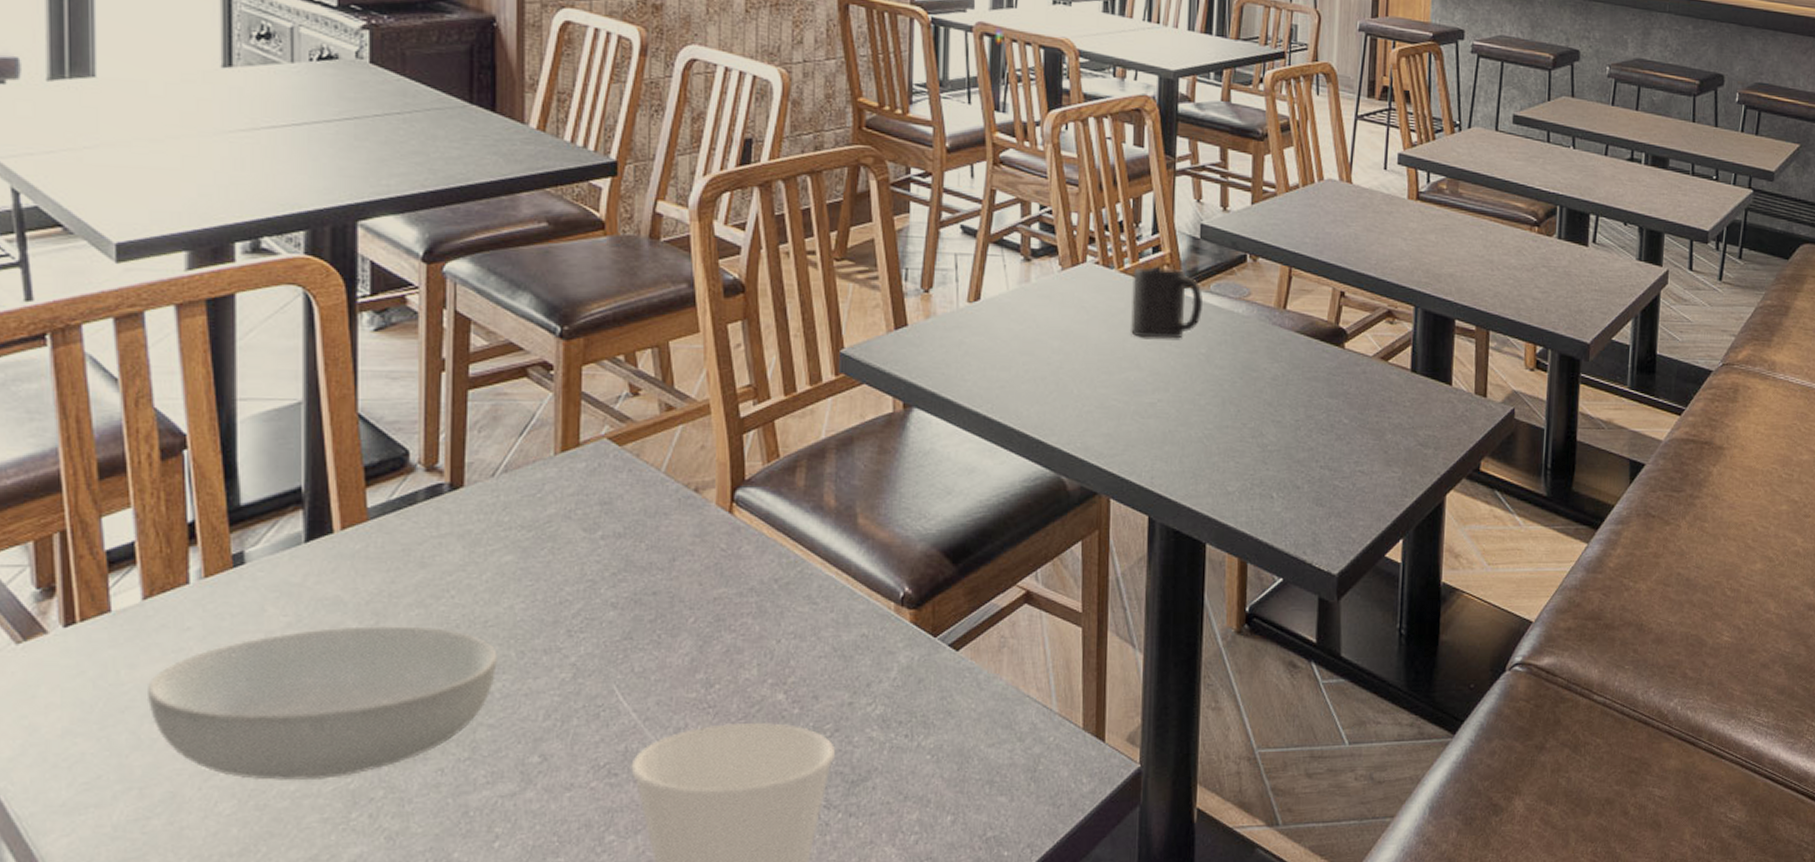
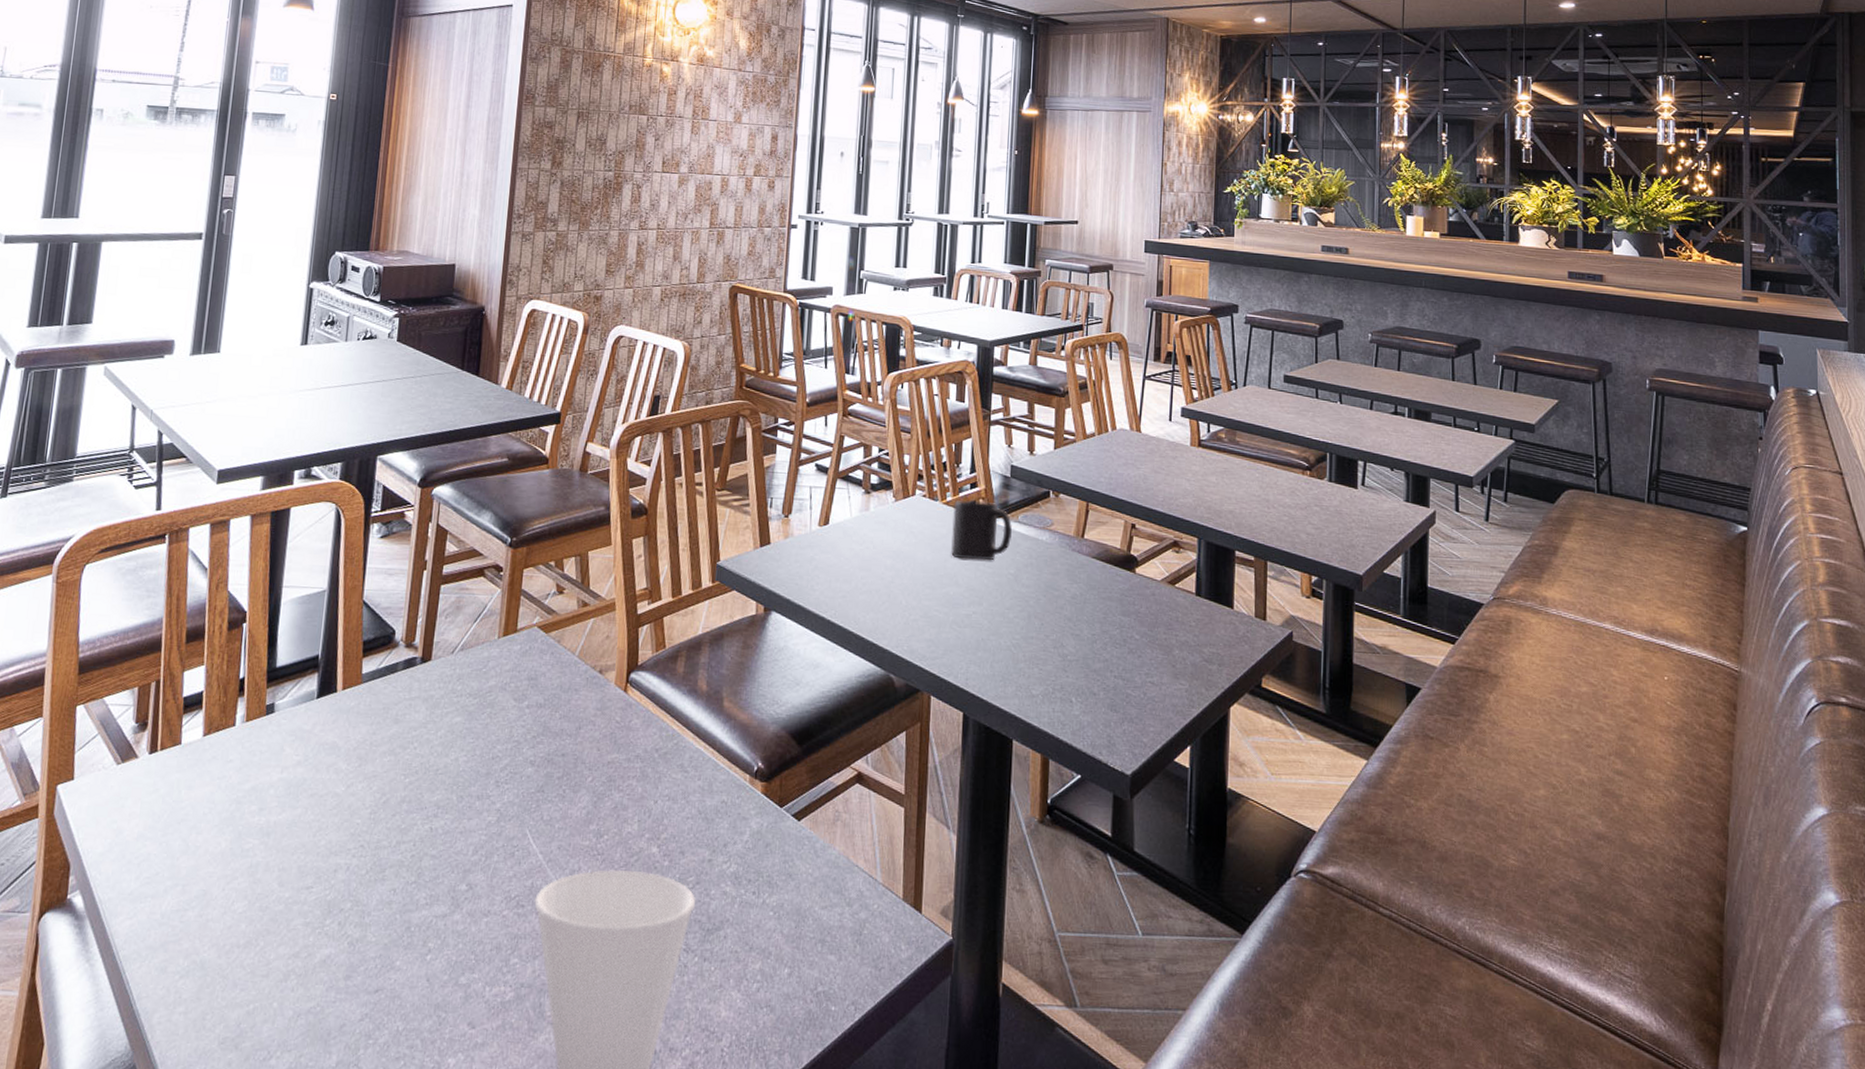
serving bowl: present [146,626,499,781] -> none [196,767,444,890]

